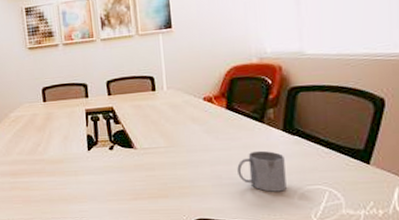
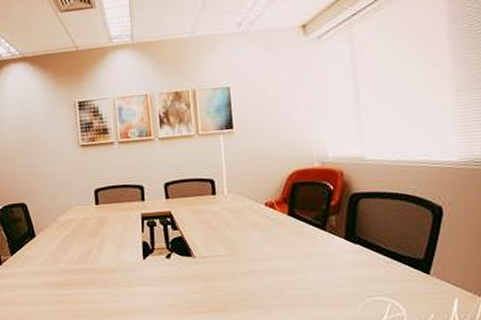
mug: present [237,150,287,192] -> none [299,259,349,304]

